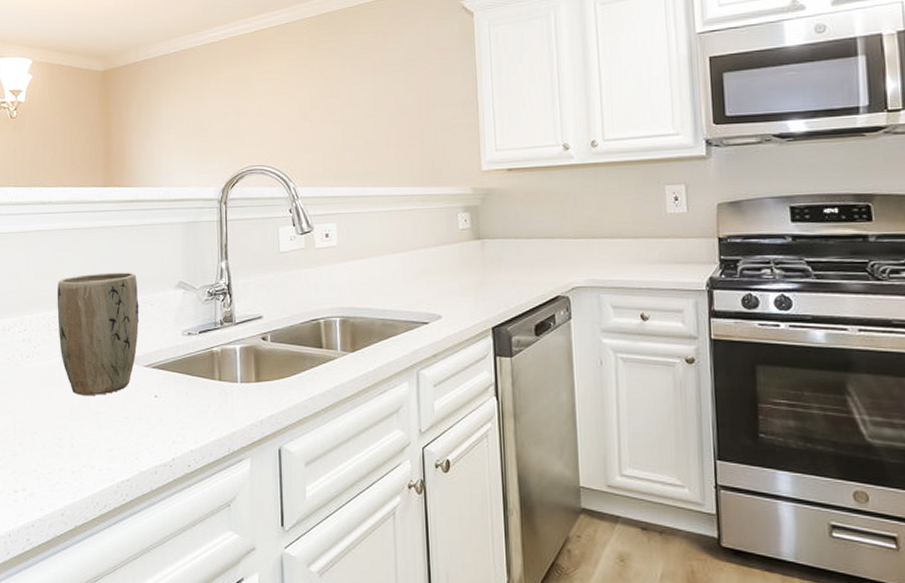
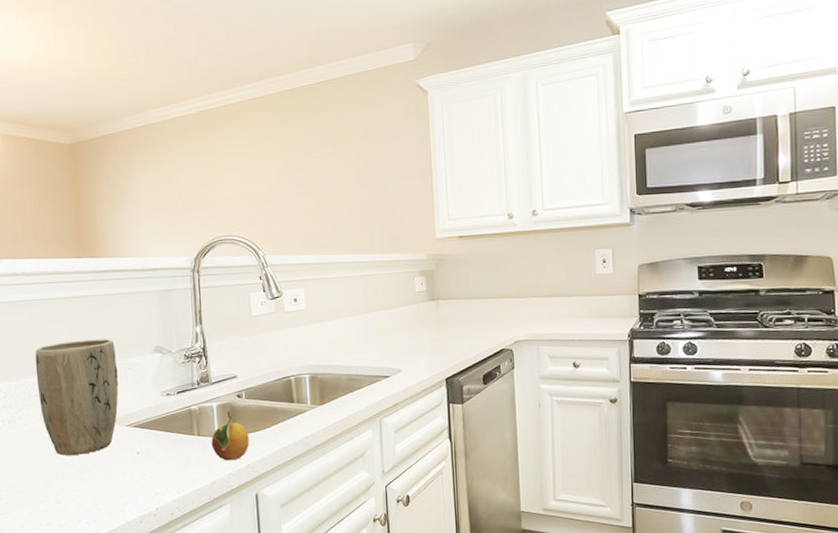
fruit: none [233,354,273,410] -> present [211,411,249,461]

